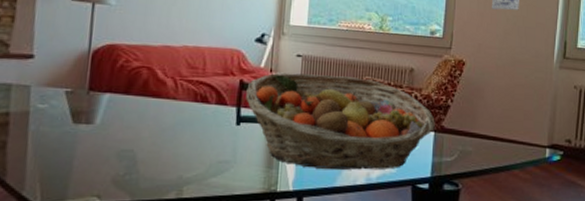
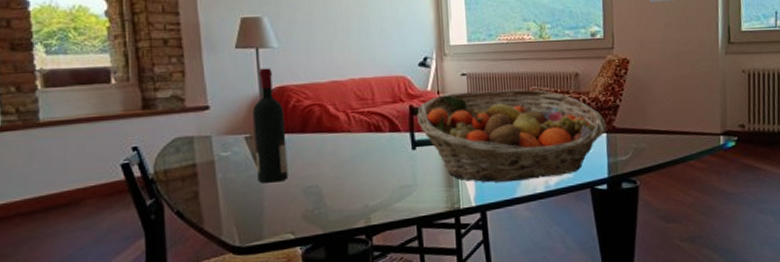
wine bottle: none [71,23,111,142] -> present [253,68,288,183]

